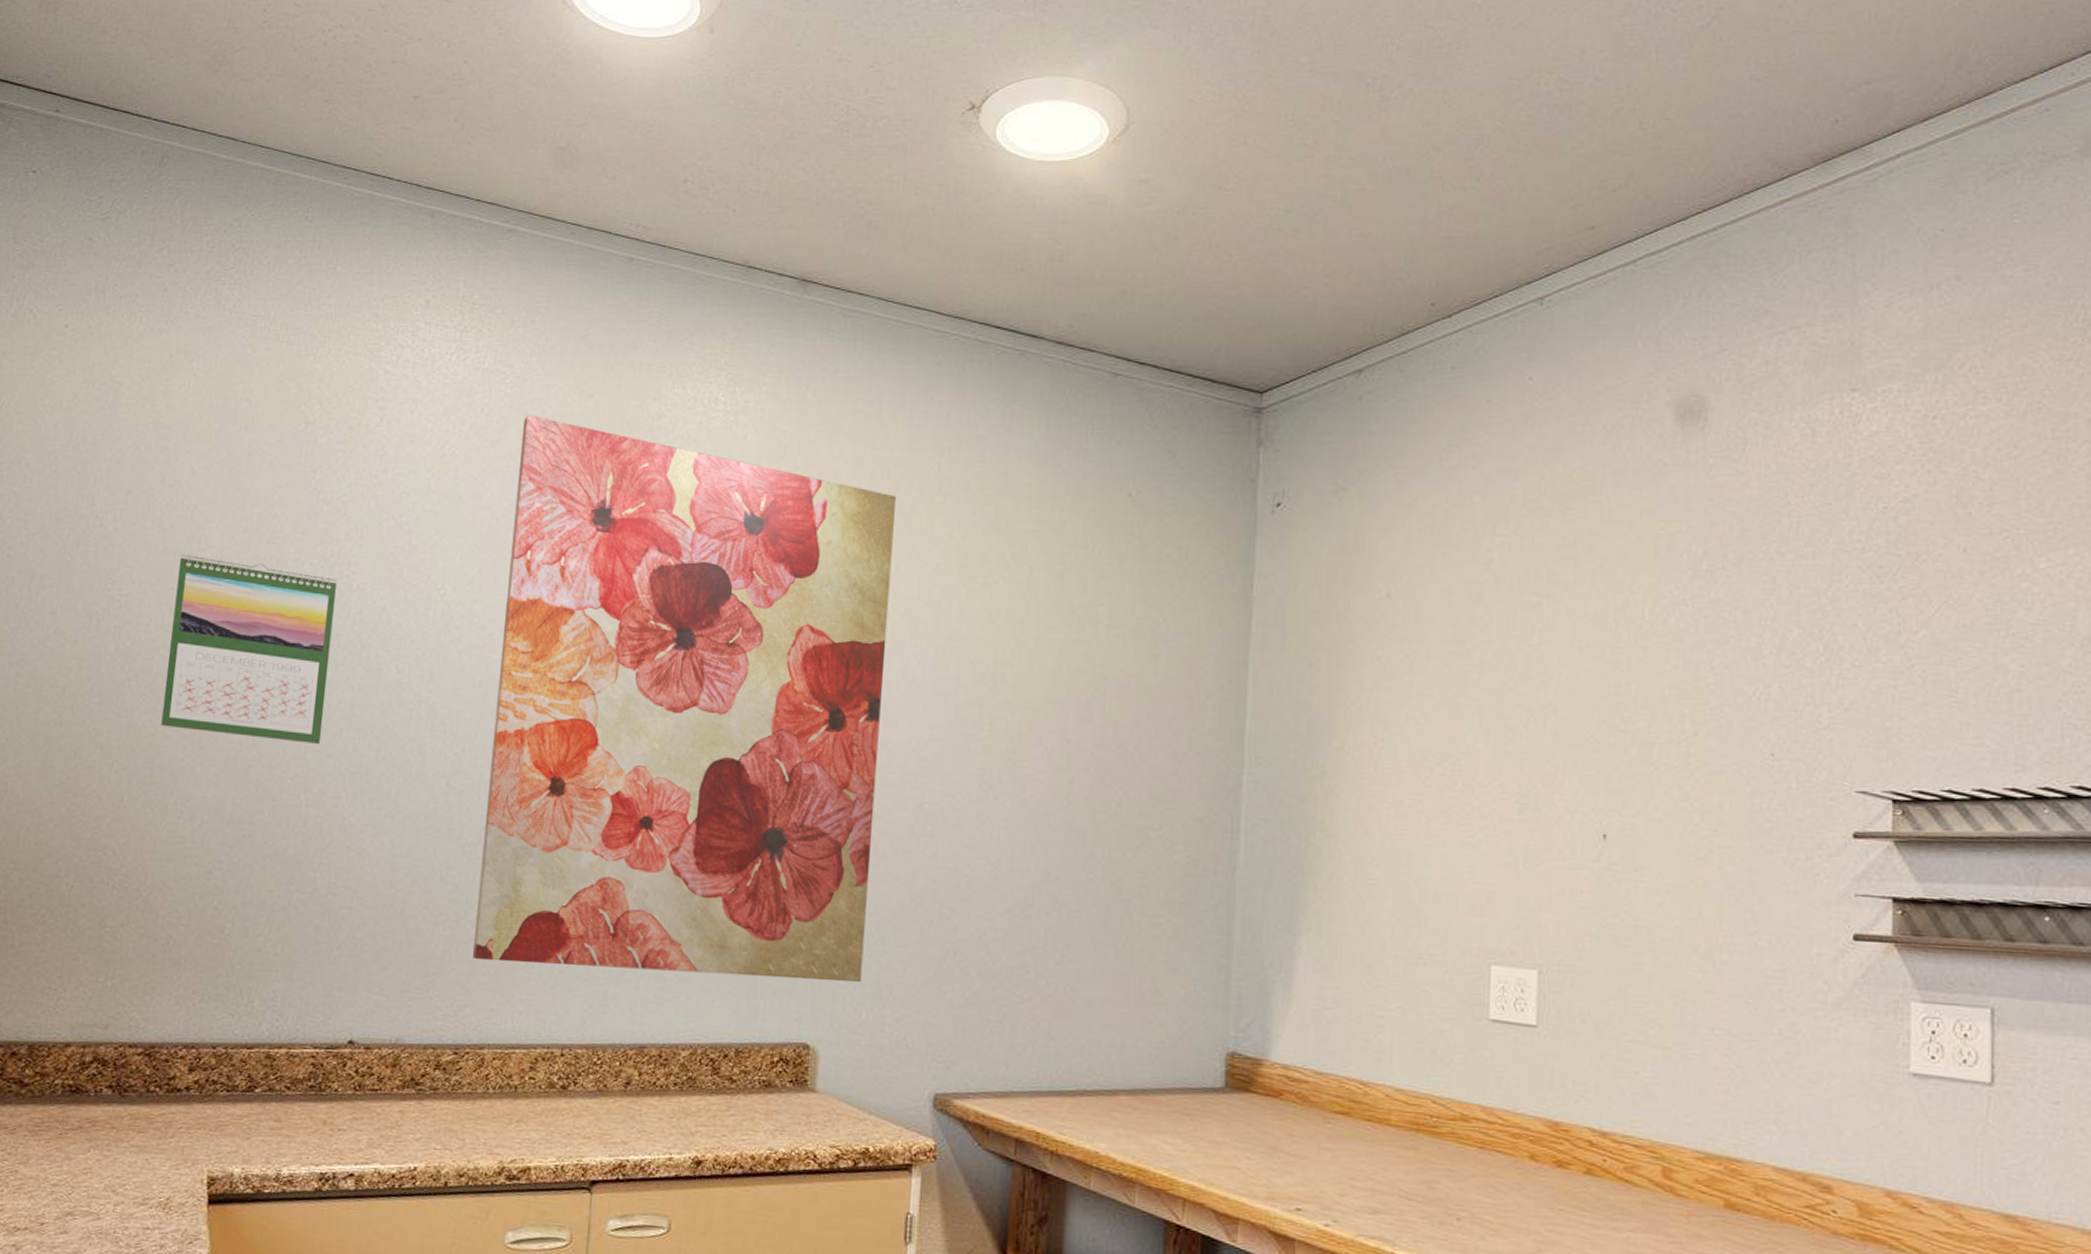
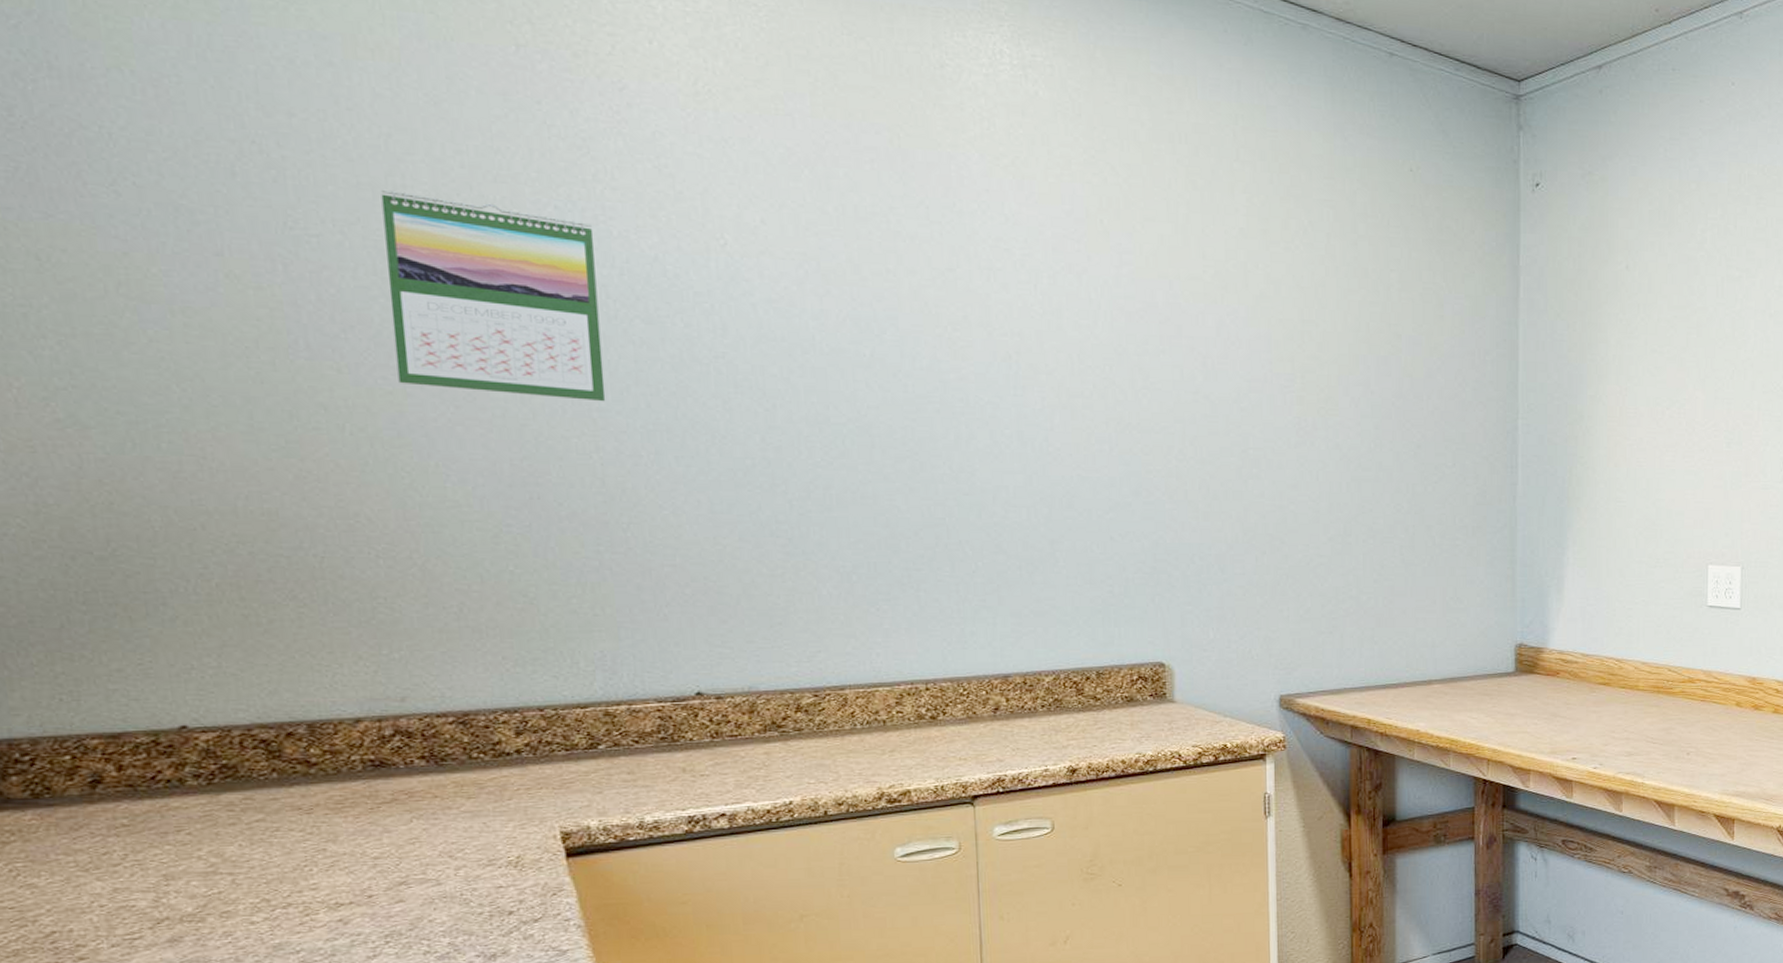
wall art: present [472,415,897,982] -> none [787,54,1206,609]

